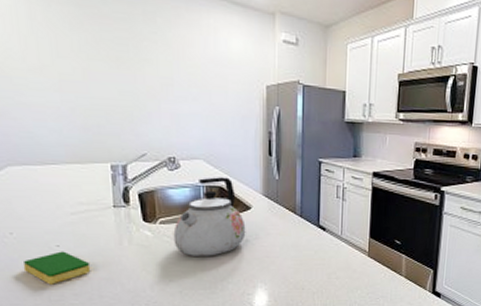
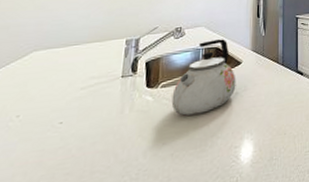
dish sponge: present [23,251,91,285] -> none [19,127,89,167]

